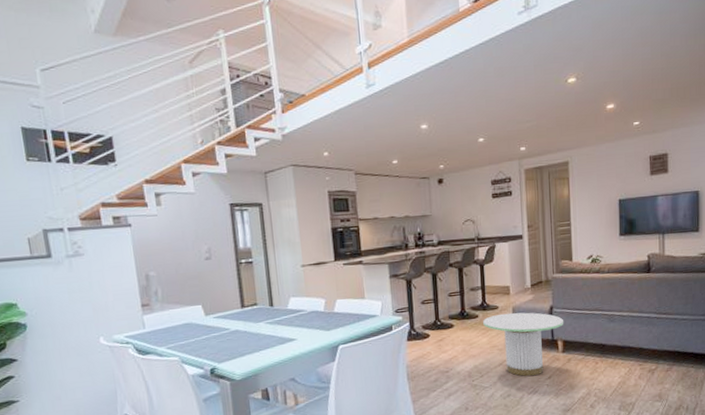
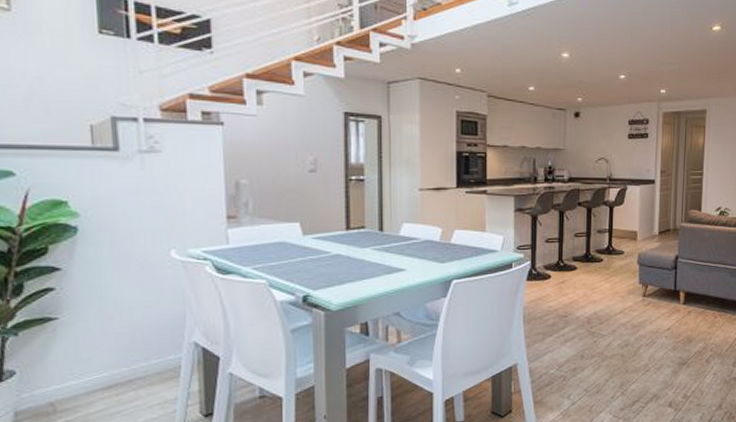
side table: present [483,312,564,377] -> none [607,259,688,327]

